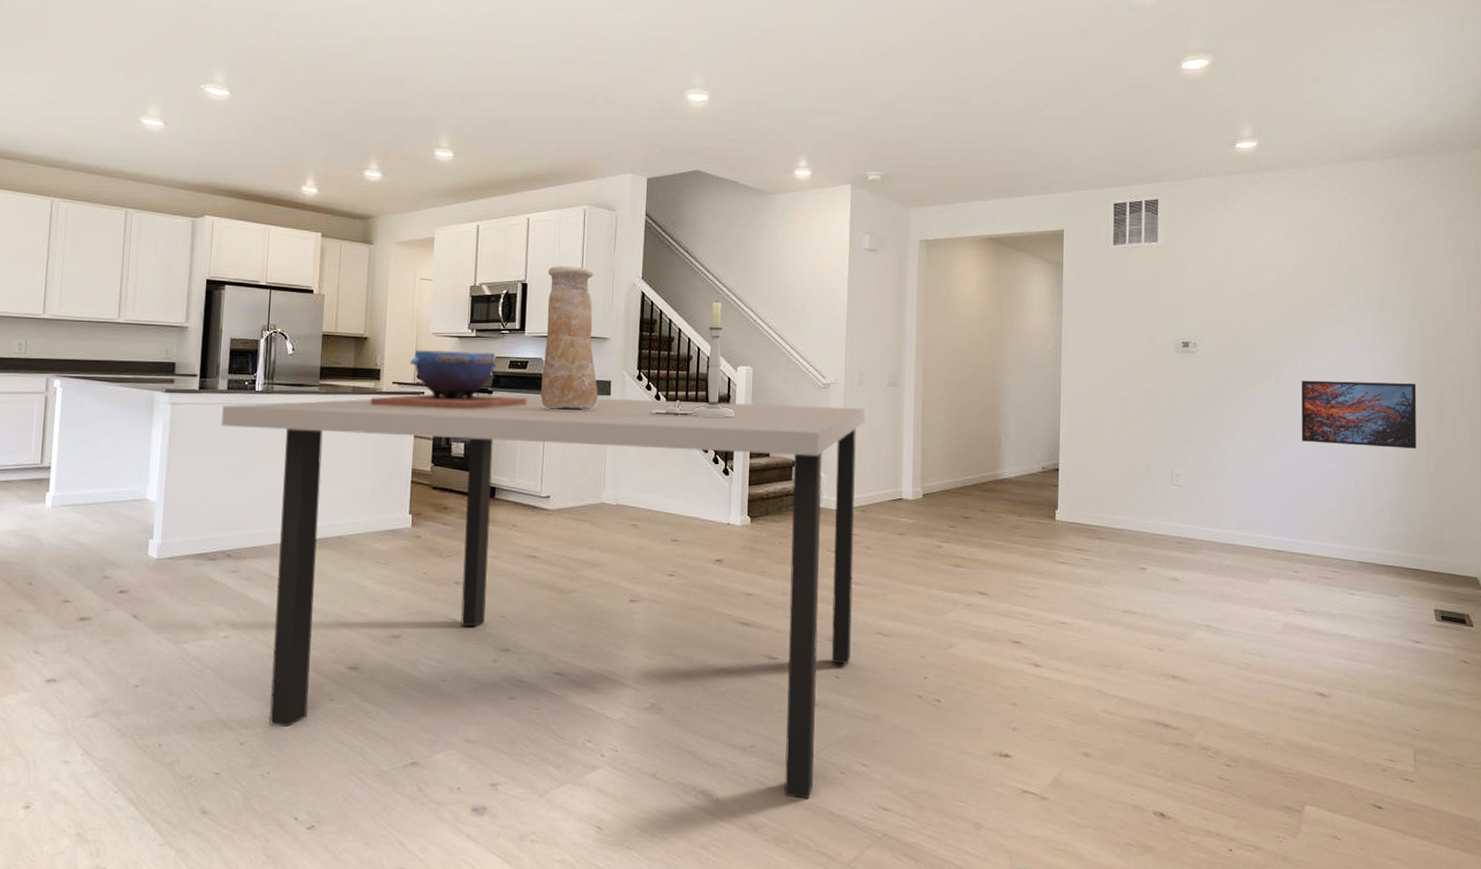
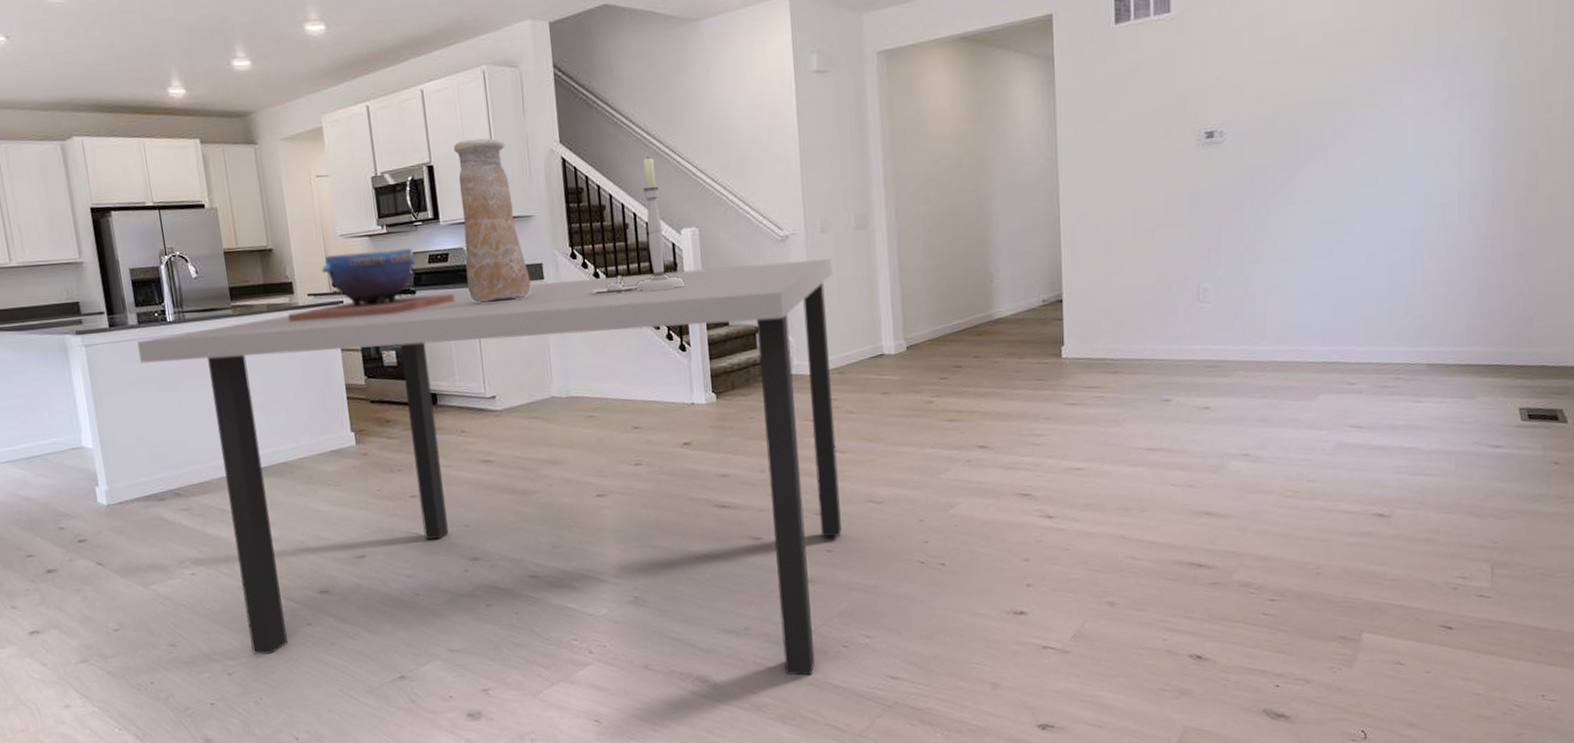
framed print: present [1301,380,1417,449] -> none [1356,144,1503,233]

